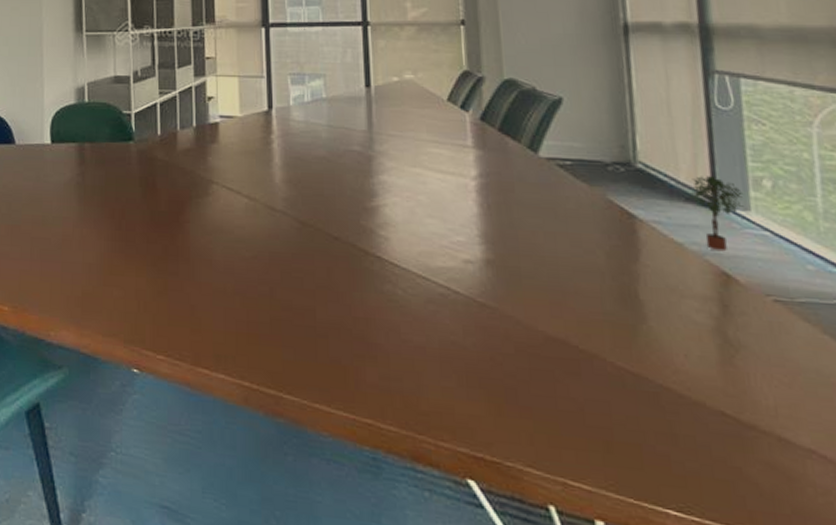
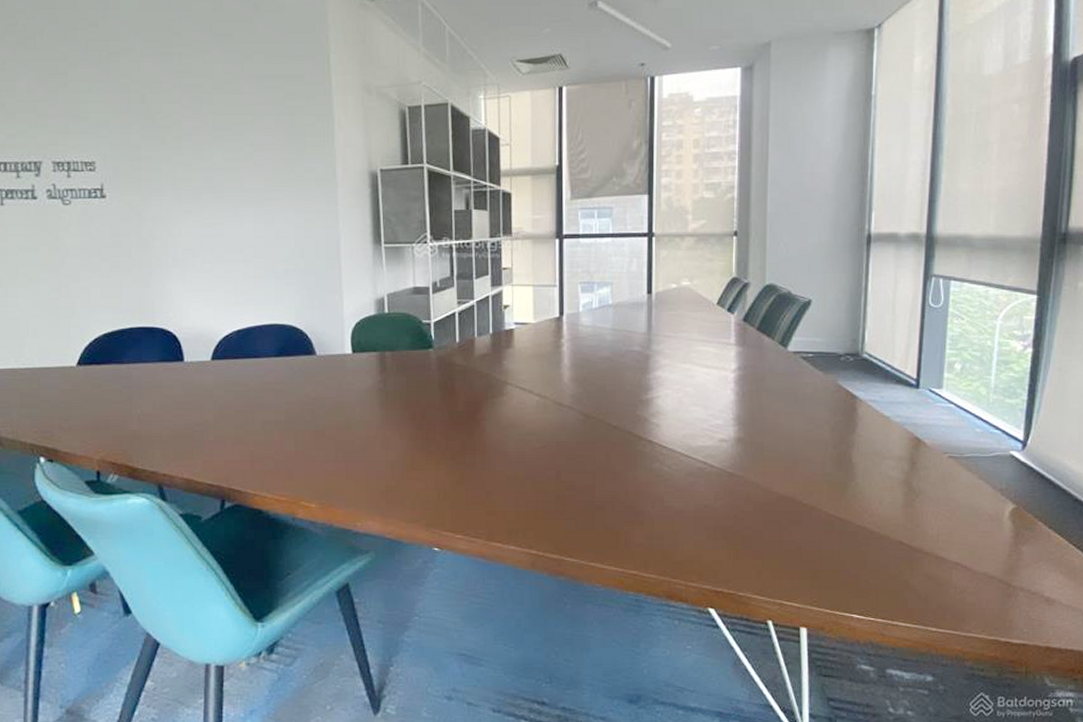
potted tree: present [689,176,744,252] -> none [899,362,940,422]

